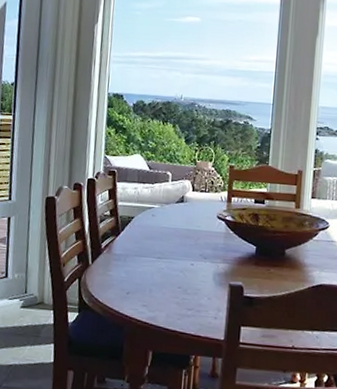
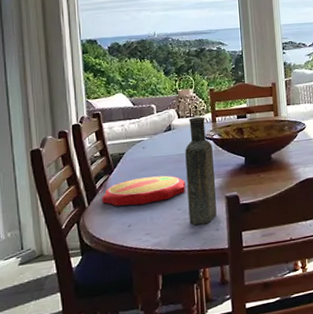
plate: none [105,245,190,275] -> present [102,175,186,206]
bottle: none [188,193,224,309] -> present [185,116,217,225]

